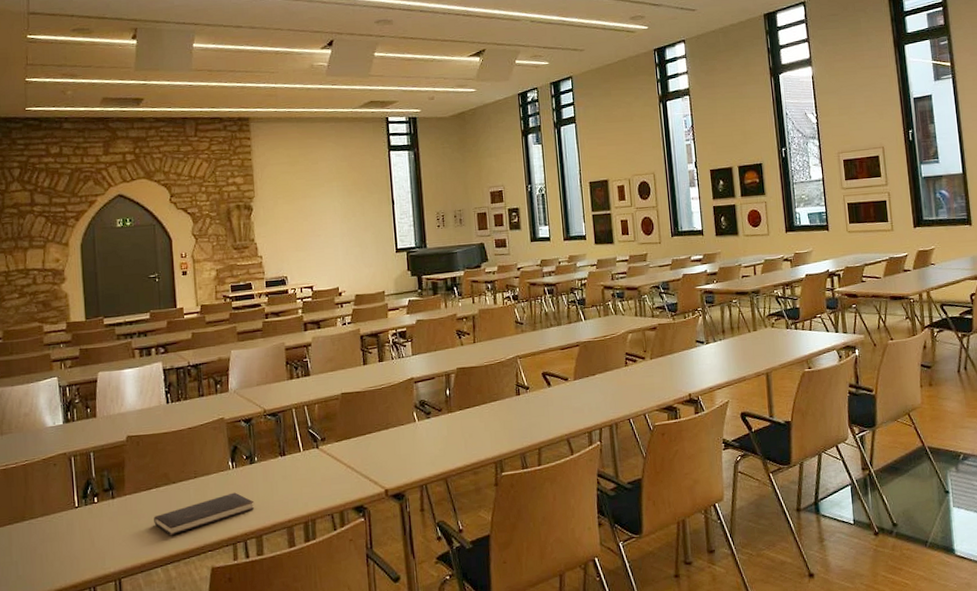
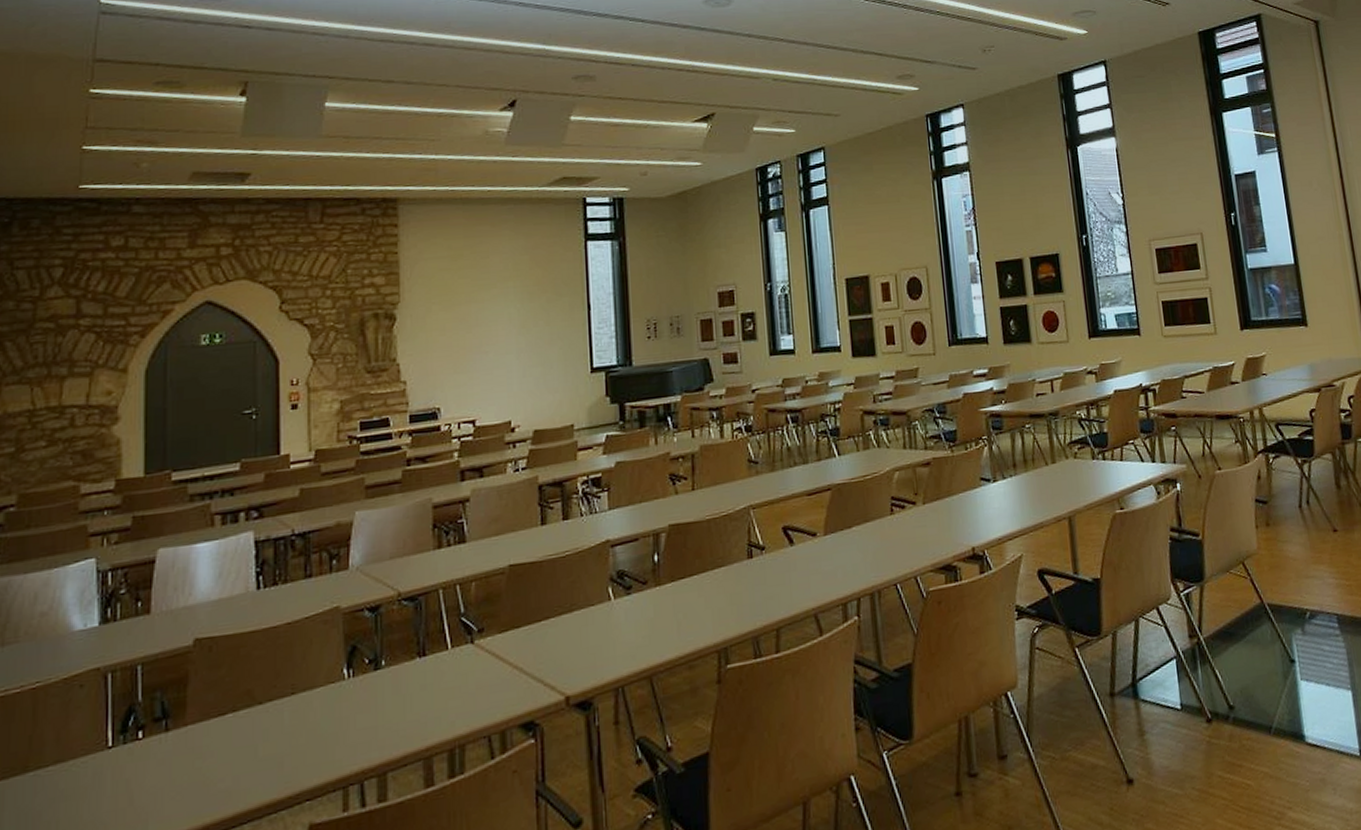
hardcover book: present [154,492,255,536] -> none [227,712,378,782]

